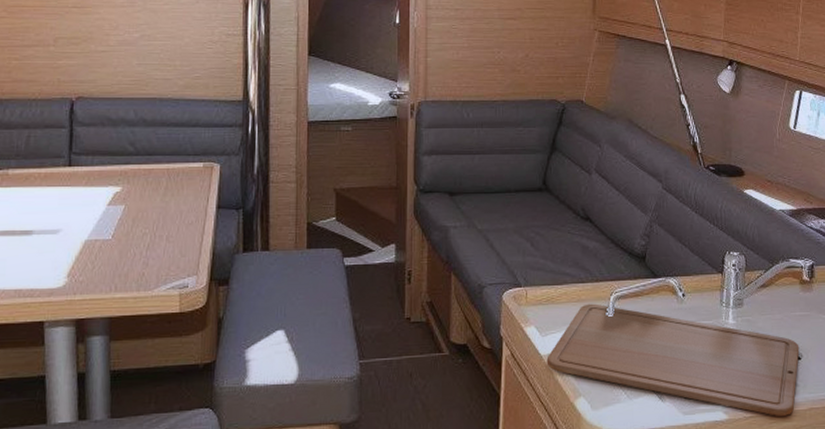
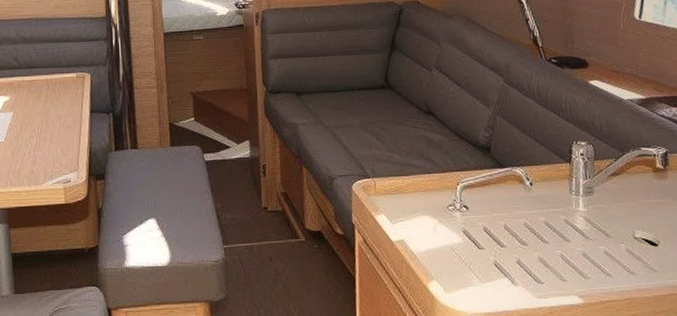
chopping board: present [546,303,800,416] -> none [398,193,656,301]

